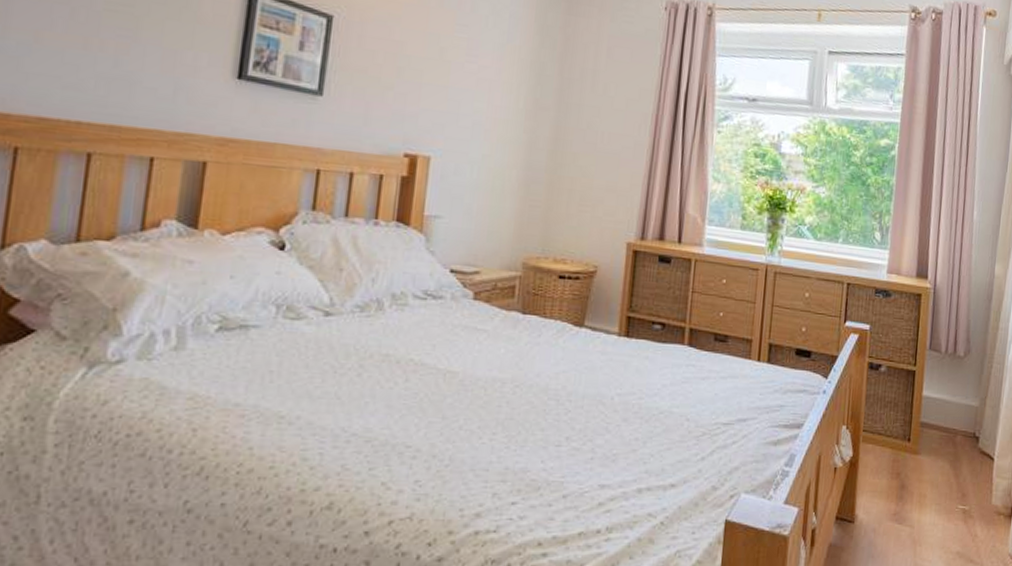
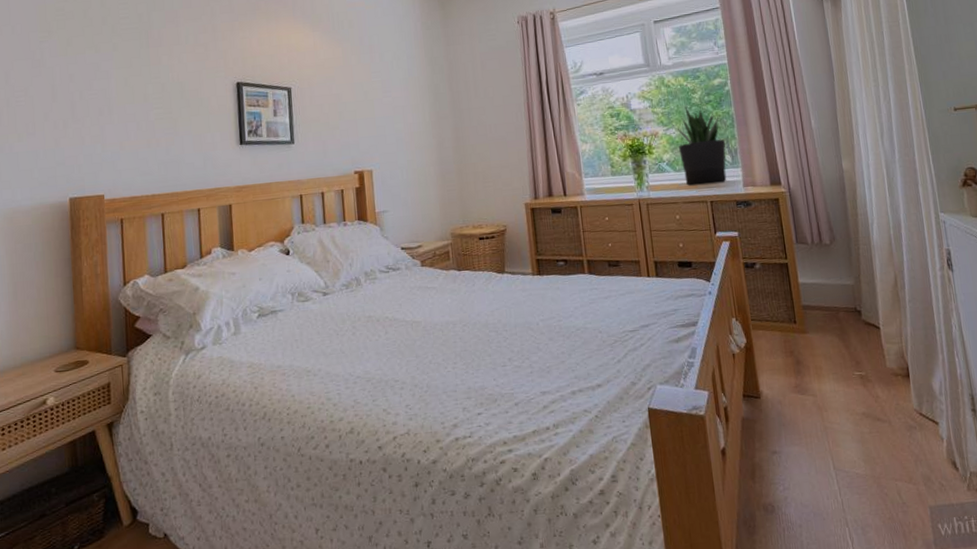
planter: none [824,163,879,265] -> present [675,106,727,187]

